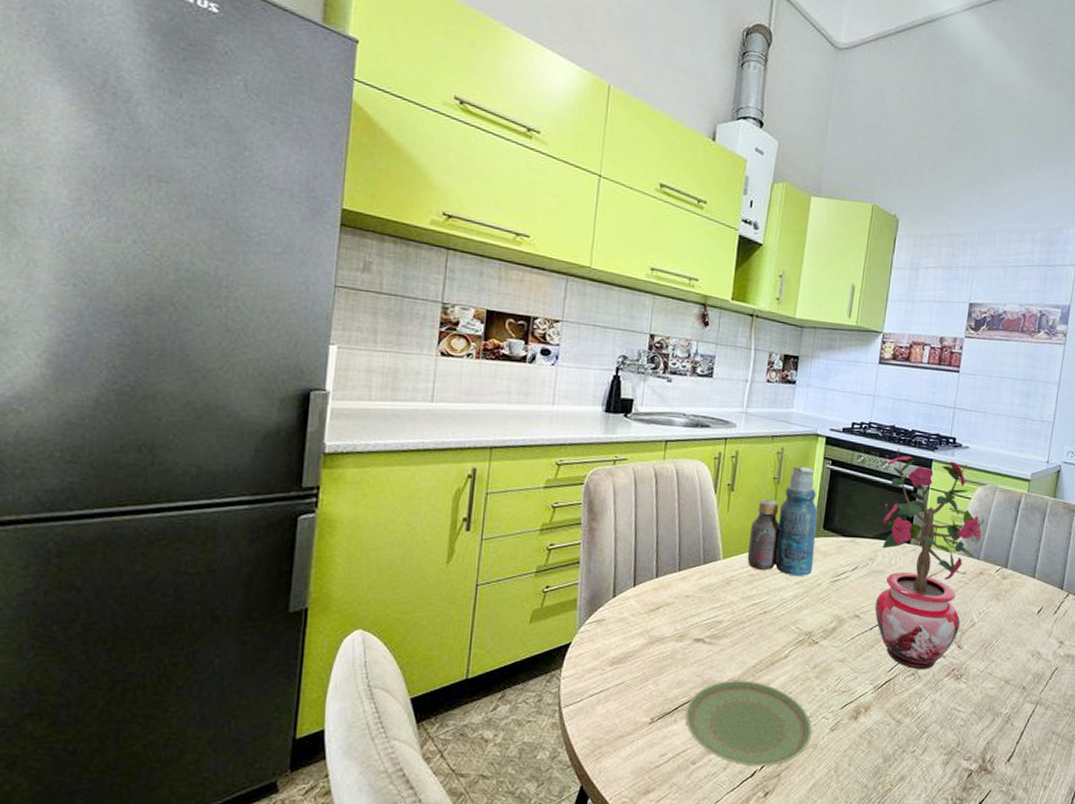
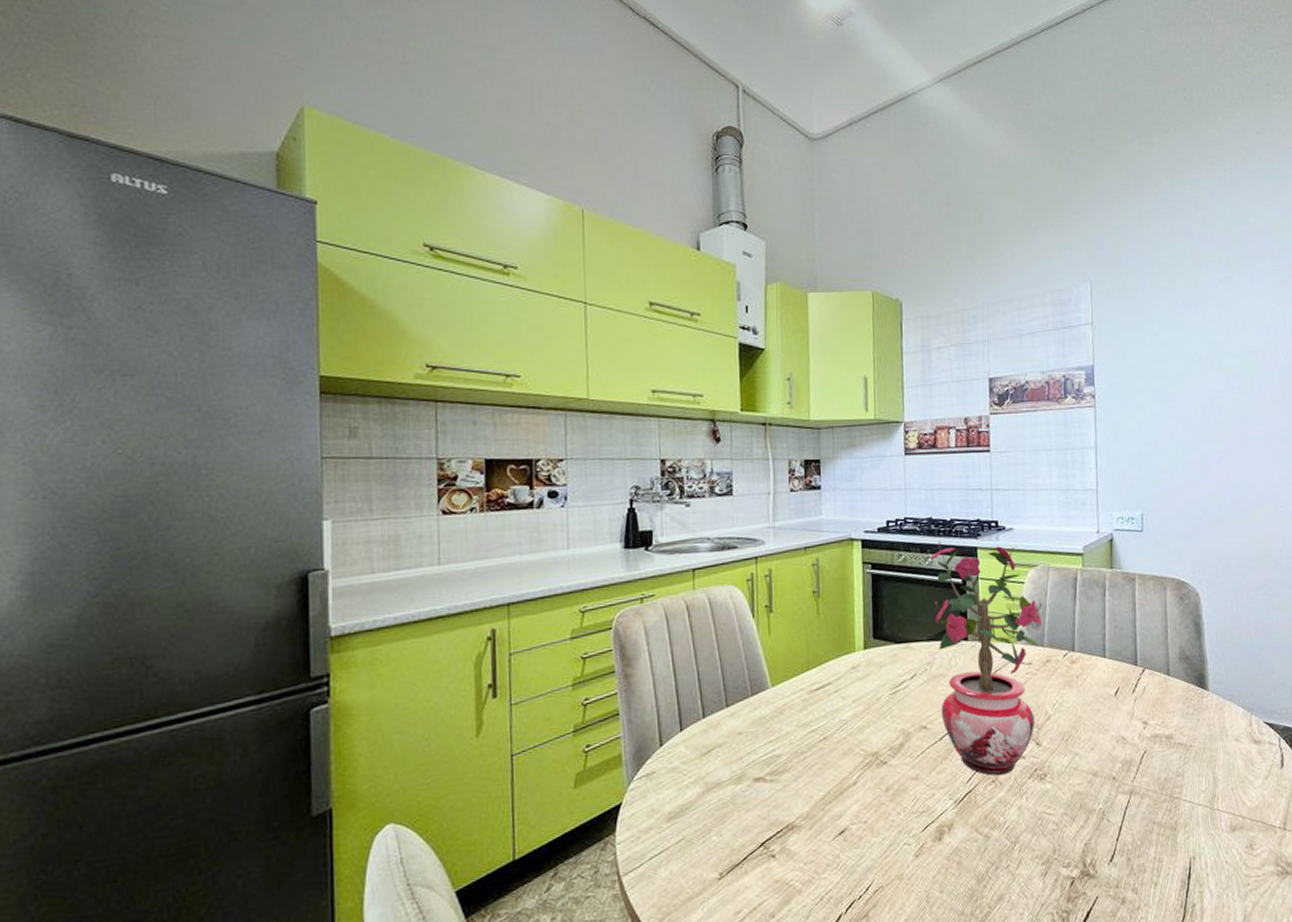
plate: present [685,680,813,767] -> none [755,815,896,911]
bottle: present [747,465,819,576] -> none [796,574,869,694]

